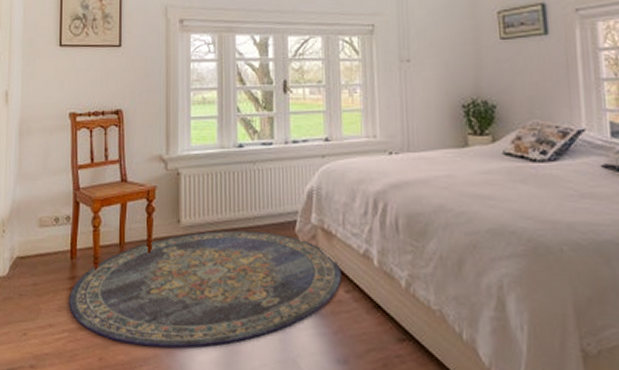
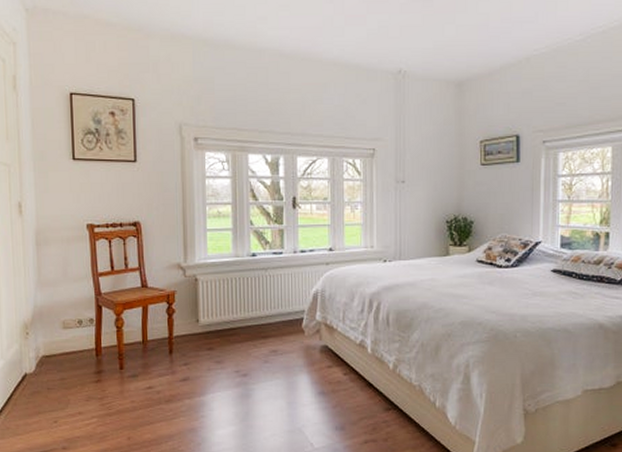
rug: present [68,230,341,348] -> none [96,327,340,426]

